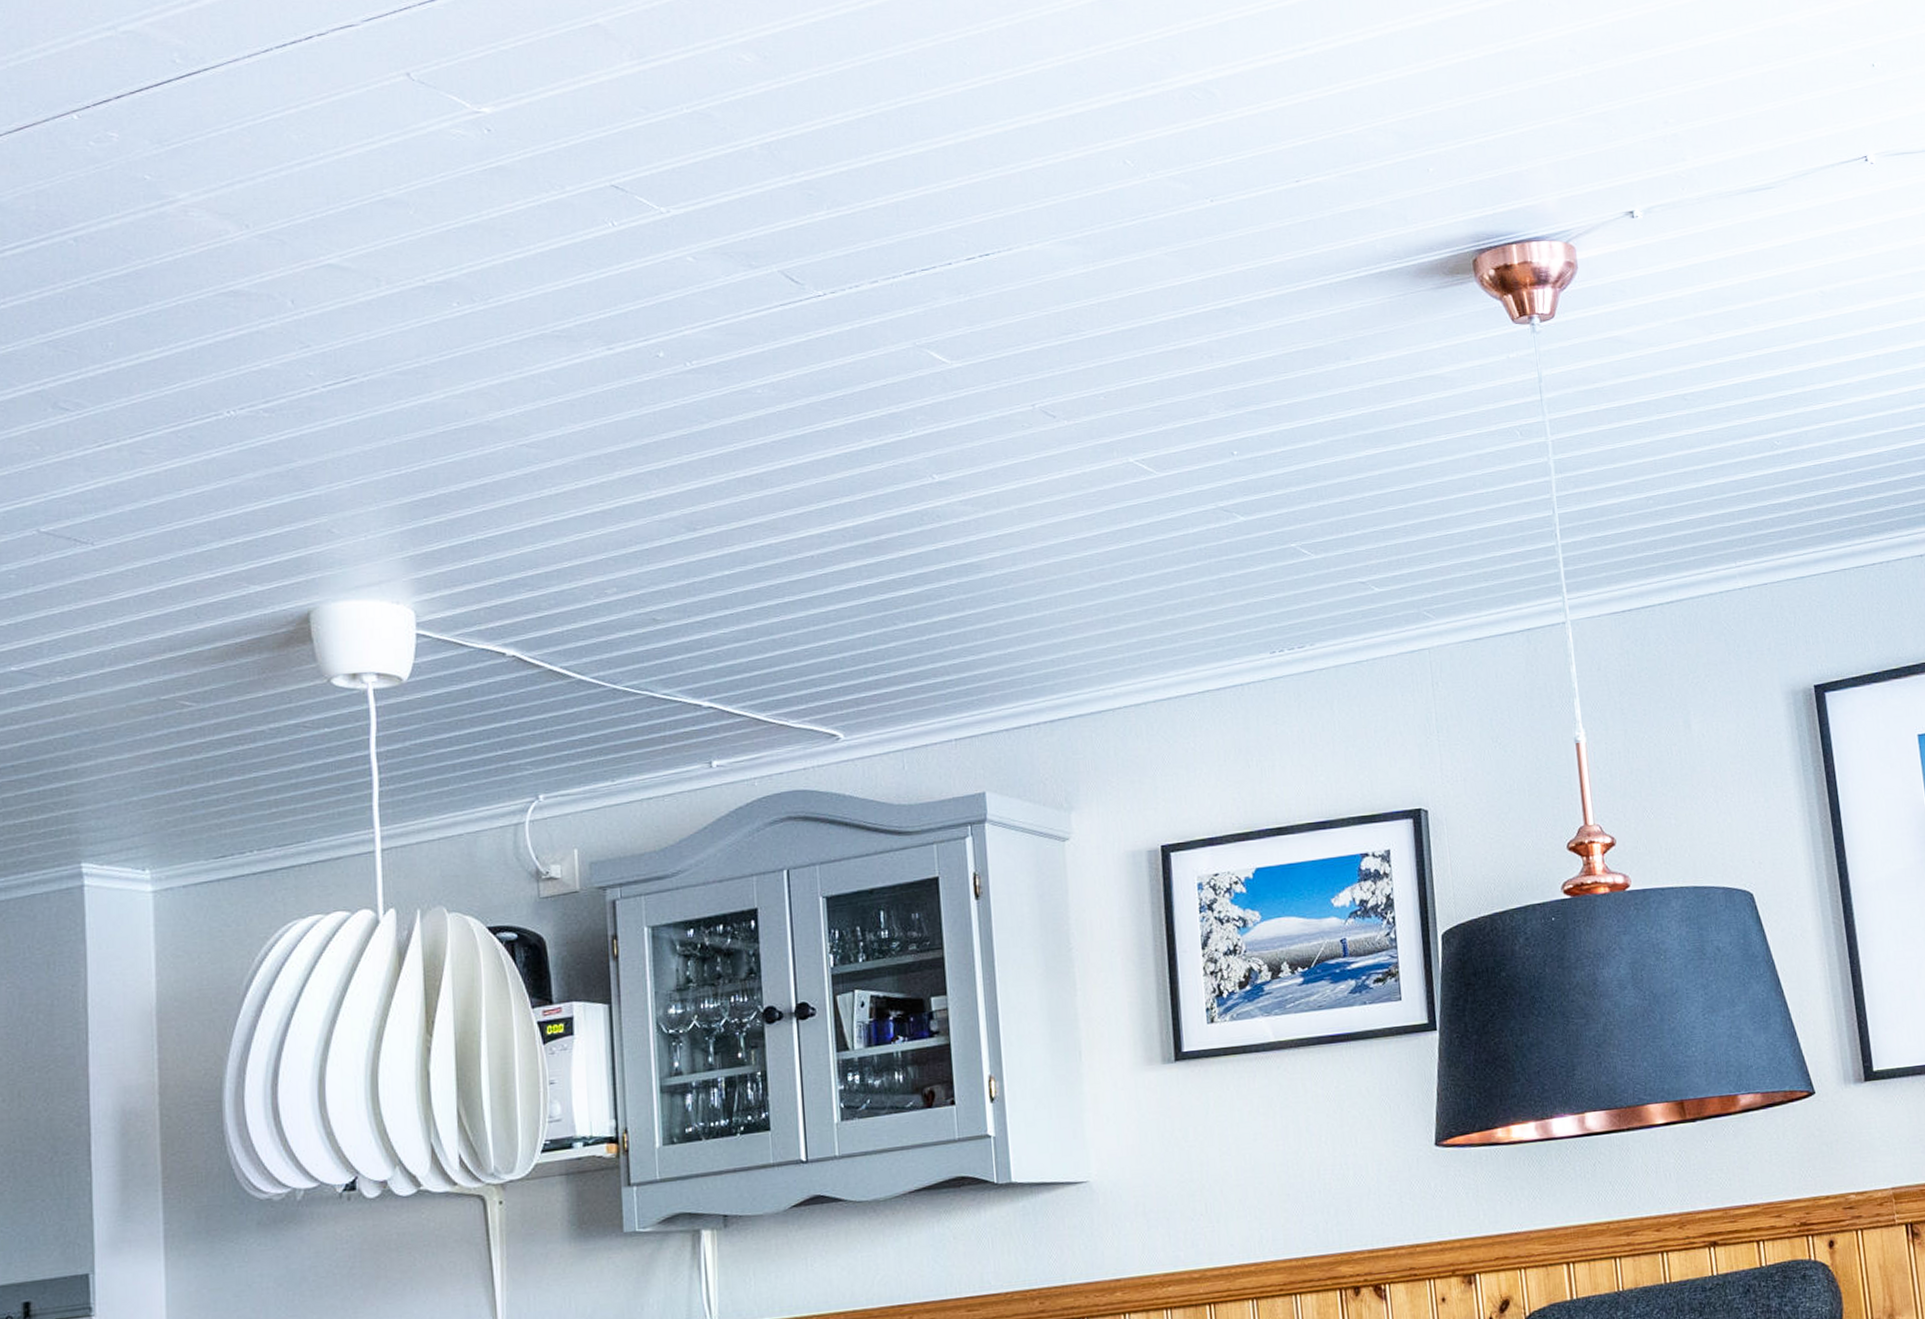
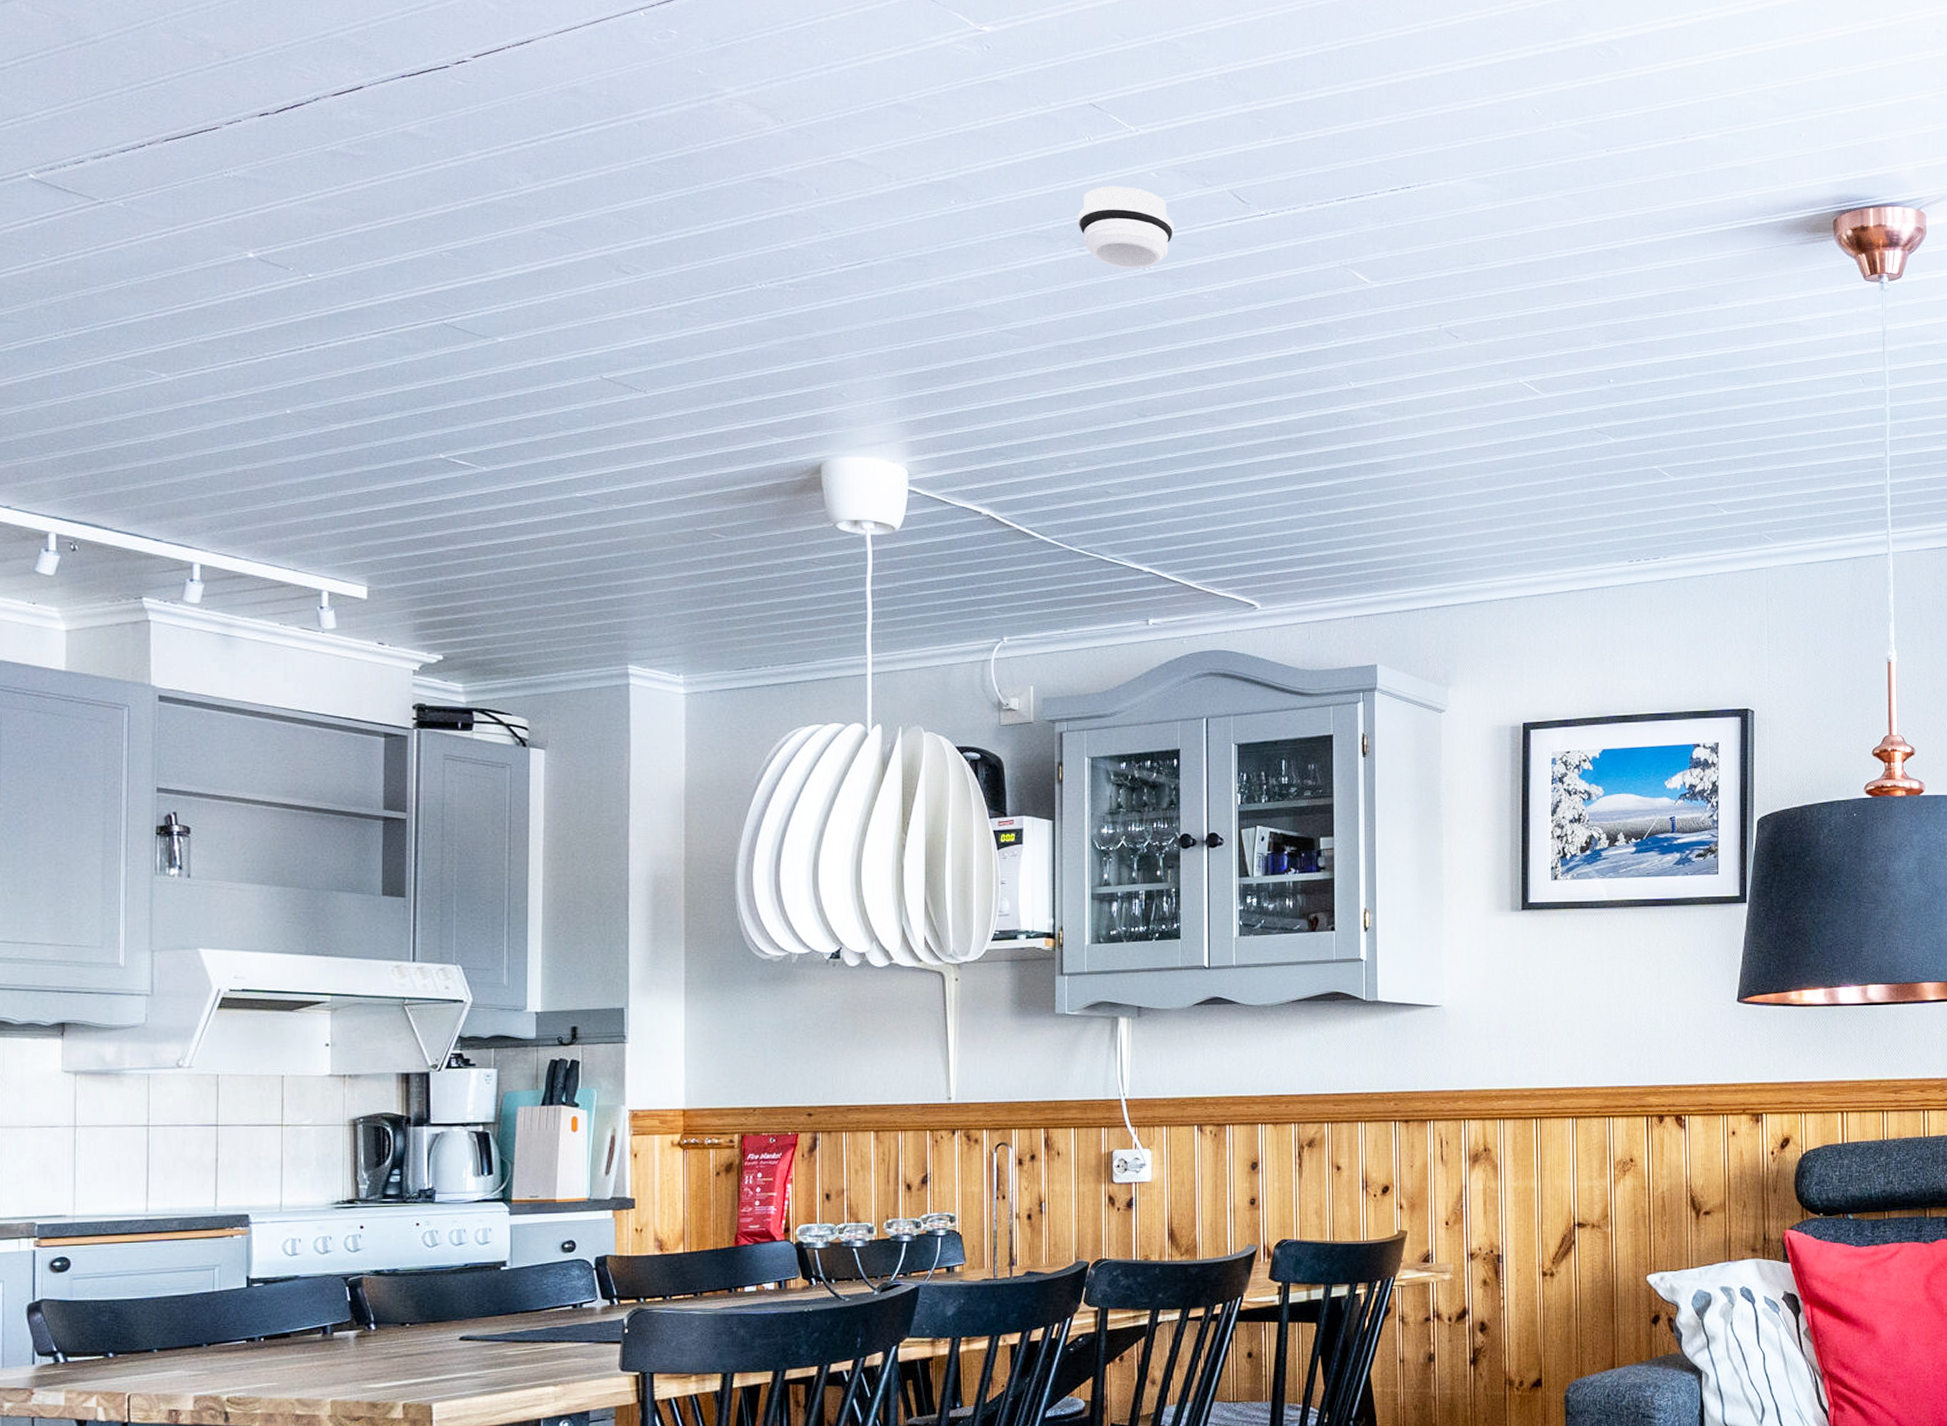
smoke detector: none [603,274,718,365] -> present [1077,186,1174,268]

